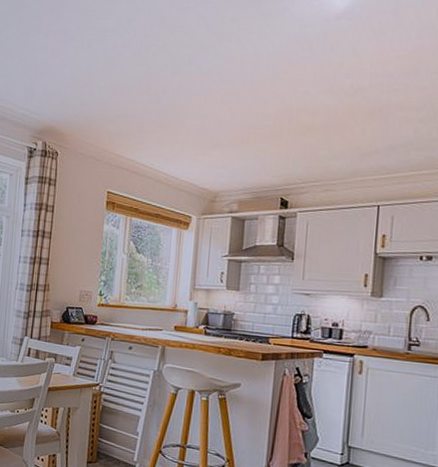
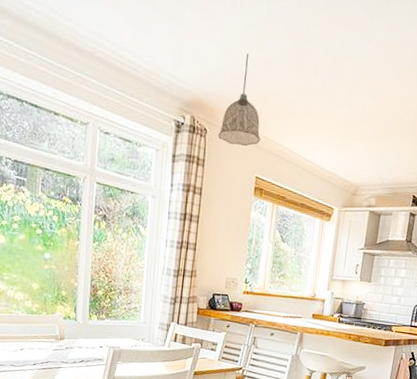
pendant lamp: none [68,82,111,164] -> present [218,53,261,146]

